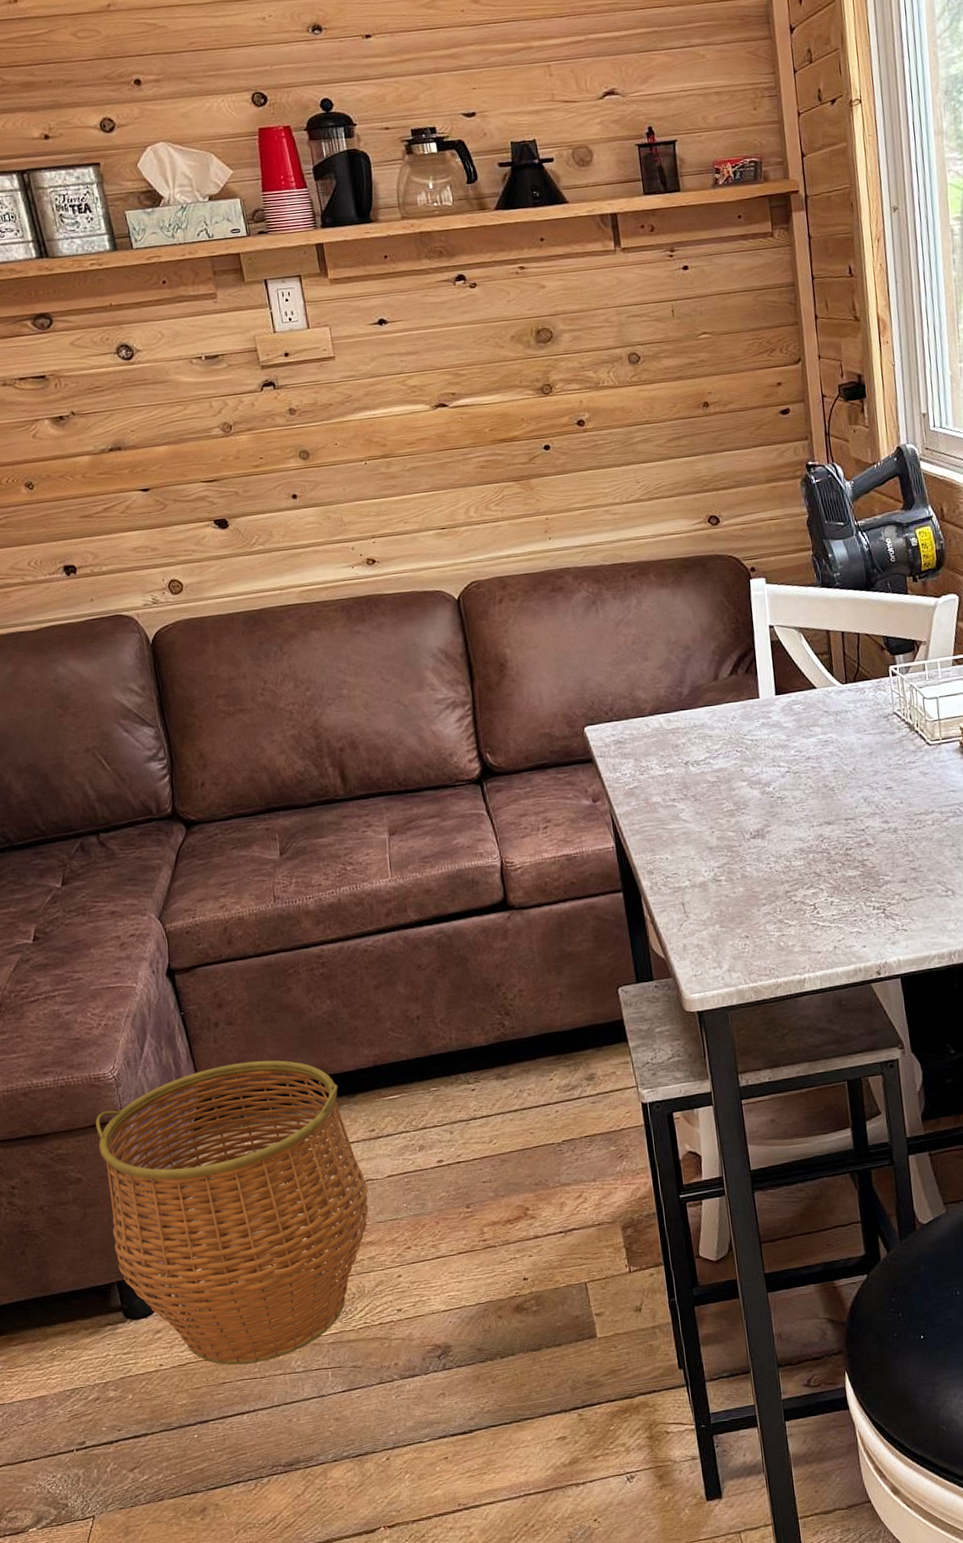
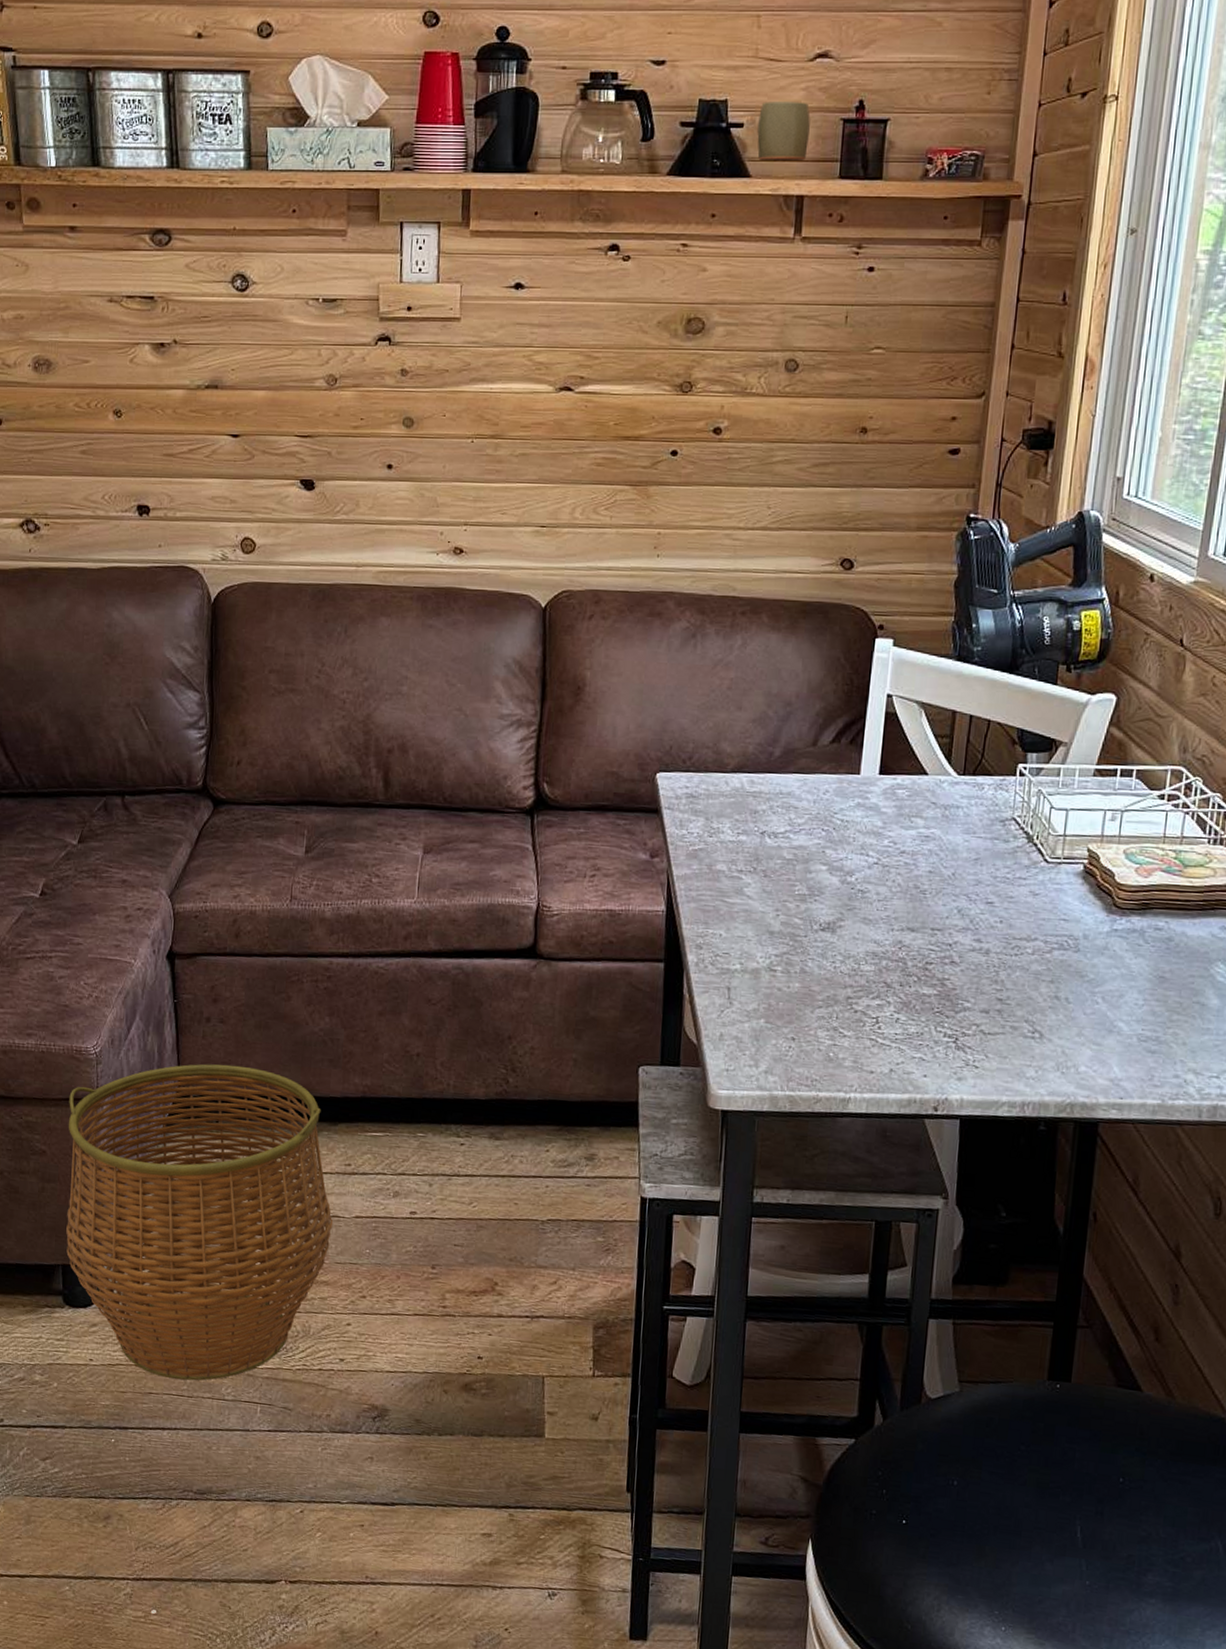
mug: none [565,134,613,188] -> present [757,102,811,162]

